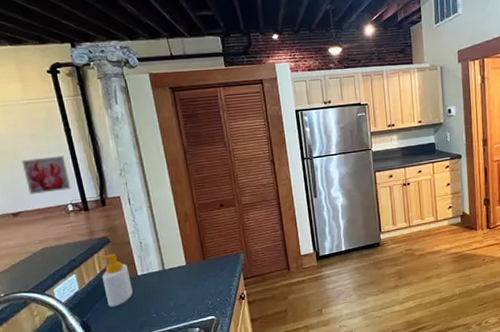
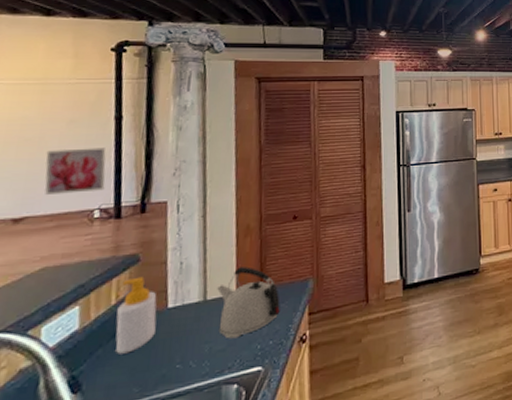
kettle: none [171,244,221,297] -> present [217,267,280,339]

